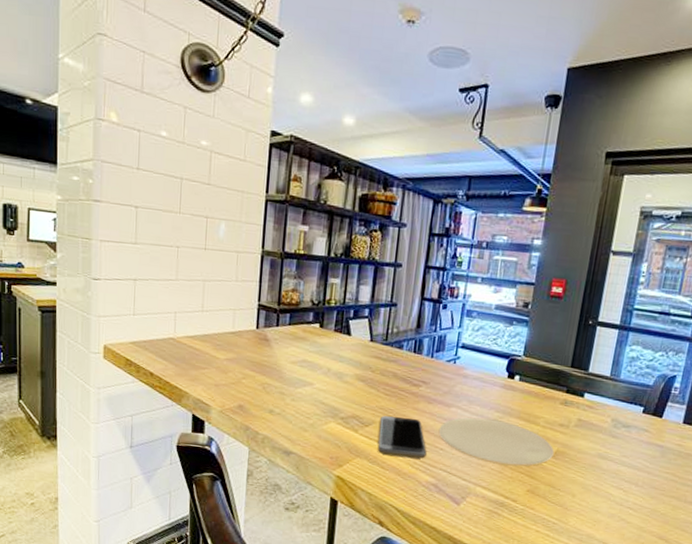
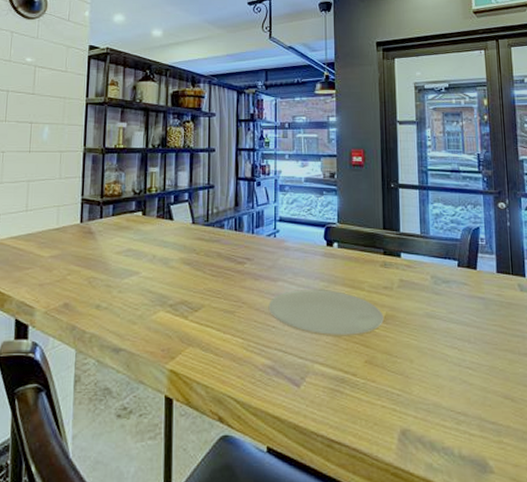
smartphone: present [377,416,427,459] -> none [208,298,259,340]

